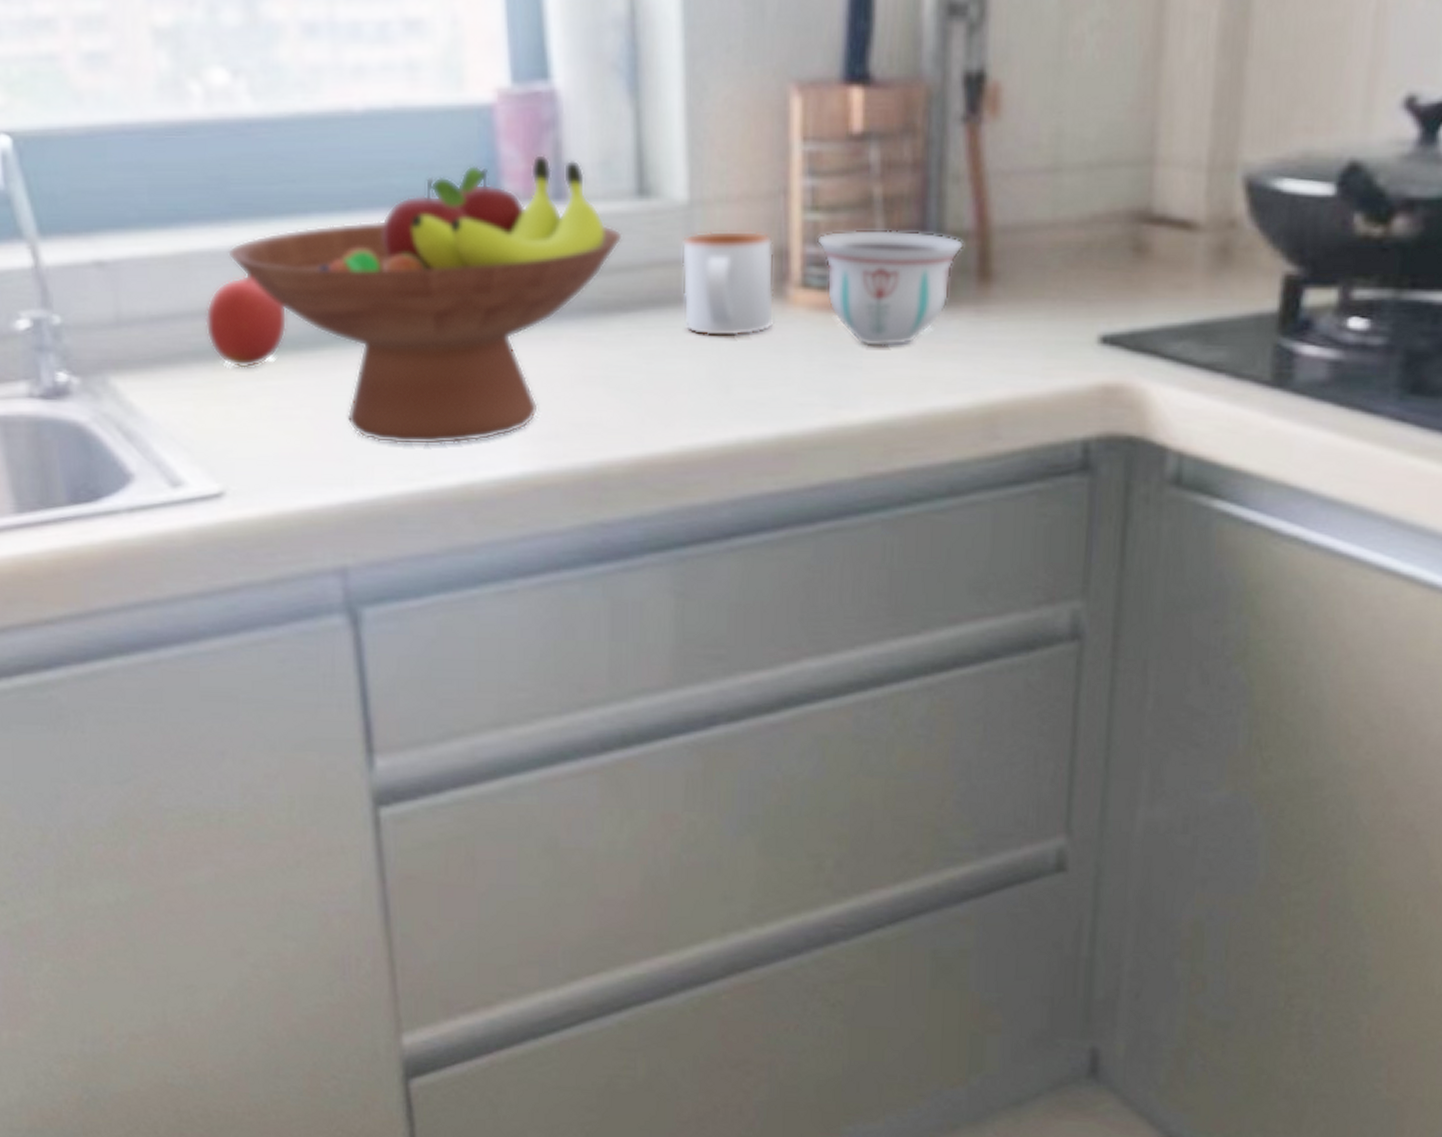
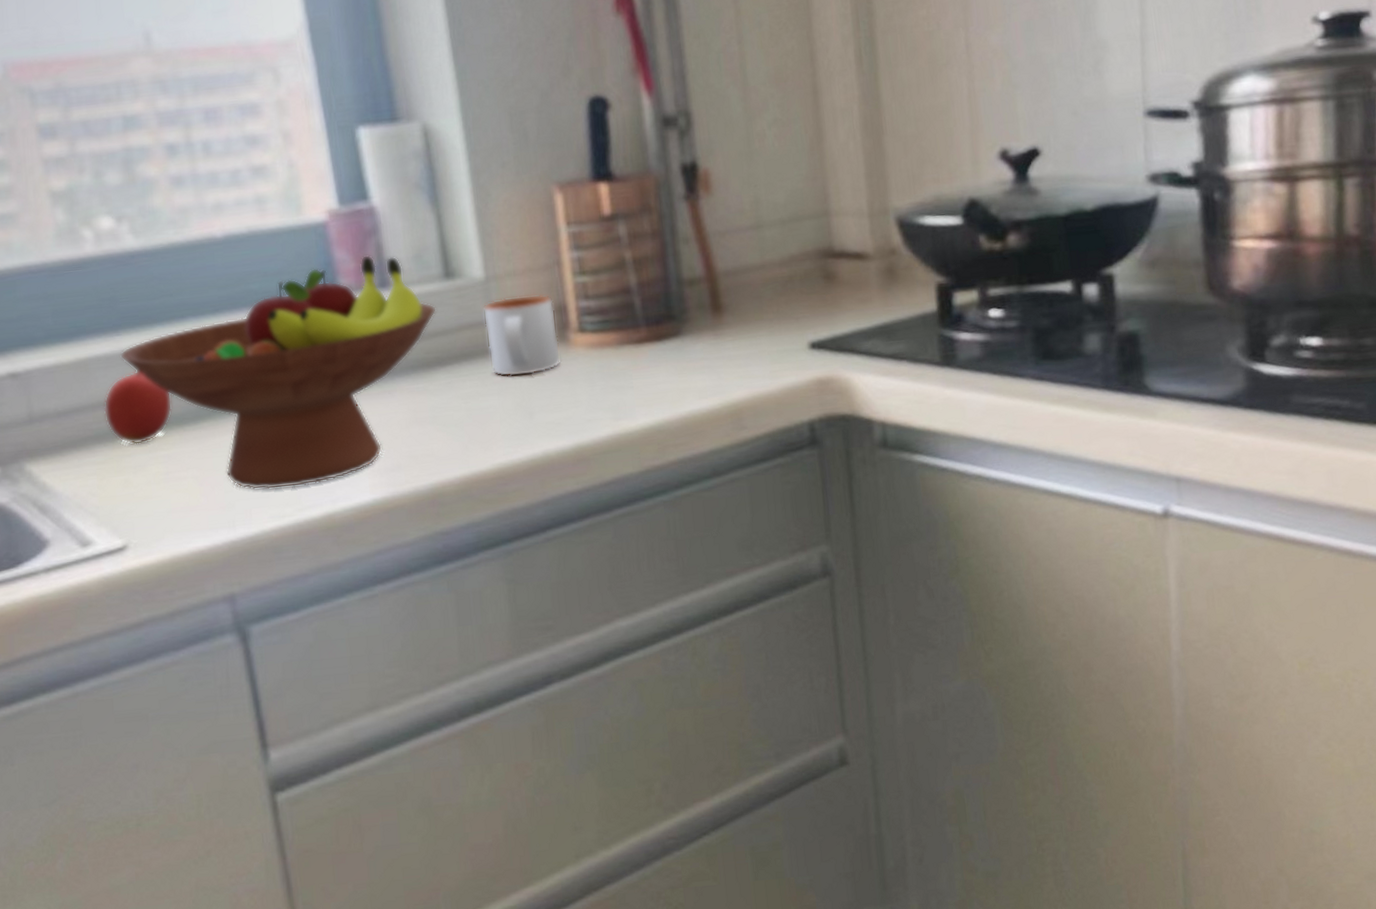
bowl: present [817,229,964,347] -> none [587,281,698,371]

